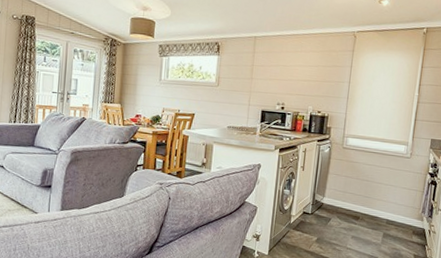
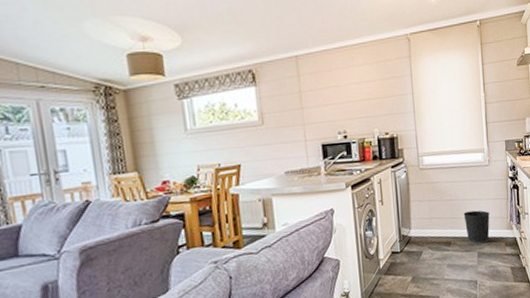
wastebasket: none [376,194,402,227] -> present [463,210,490,244]

